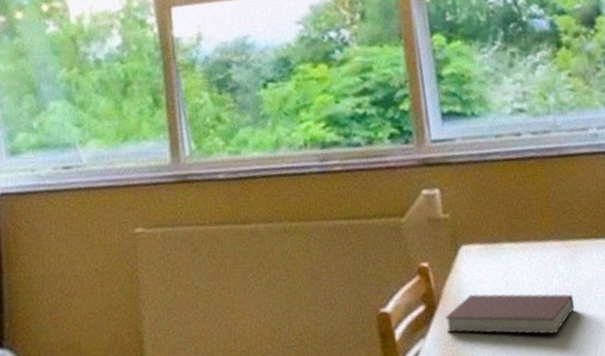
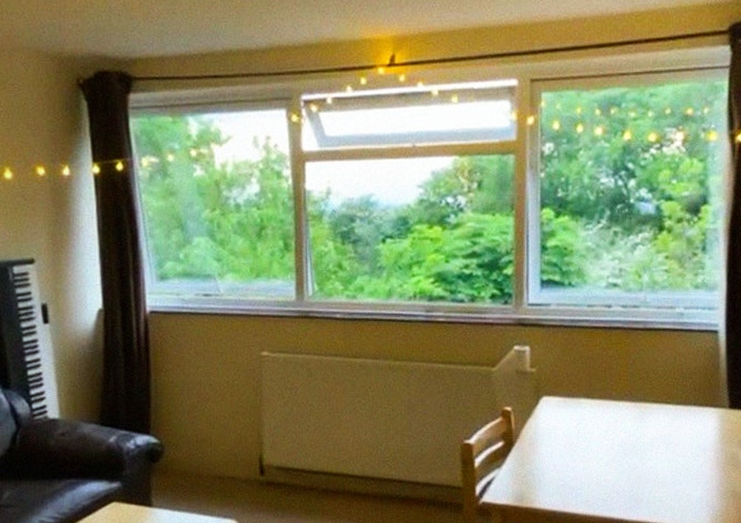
notebook: present [444,293,575,335] -> none [519,437,636,478]

